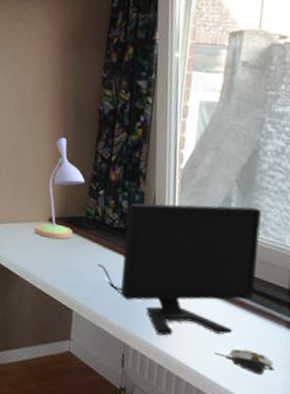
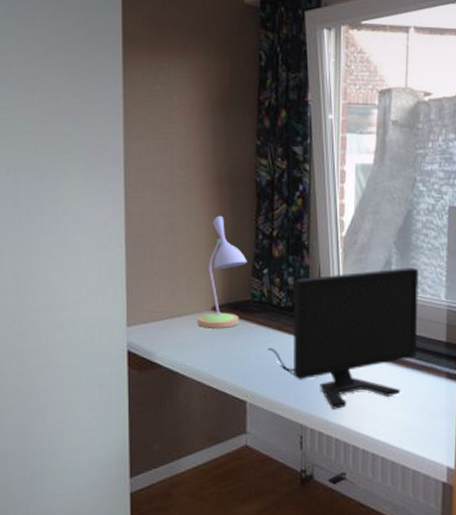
computer mouse: present [215,349,274,376] -> none [386,406,438,428]

